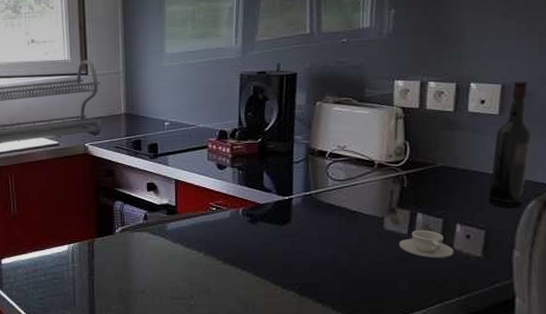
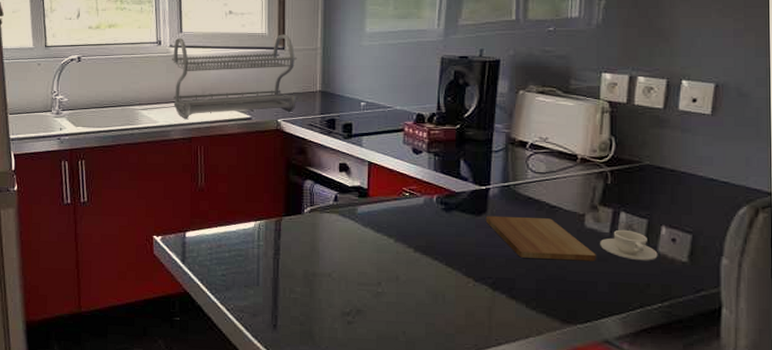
cutting board: none [290,223,396,263] -> present [485,215,596,262]
wine bottle: present [488,81,532,209] -> none [696,81,745,214]

